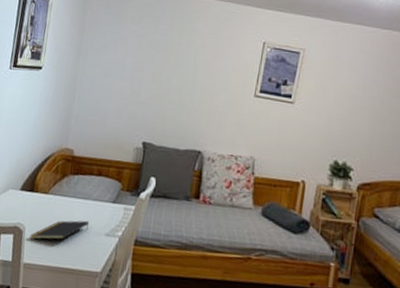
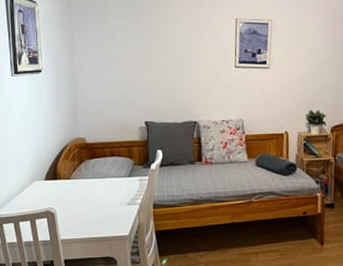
notepad: present [30,220,90,240] -> none [61,195,112,219]

